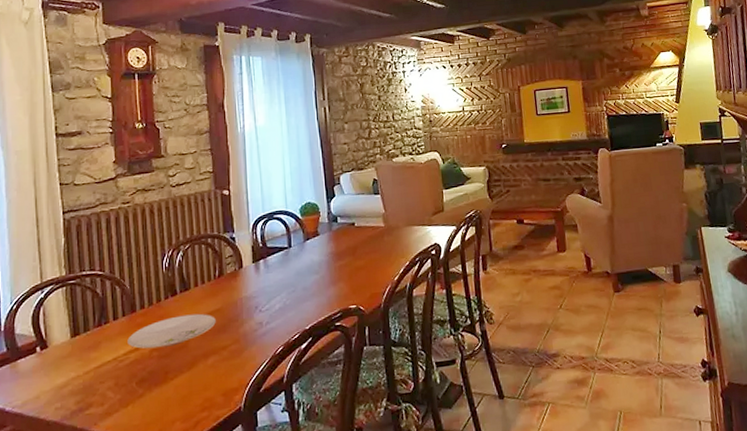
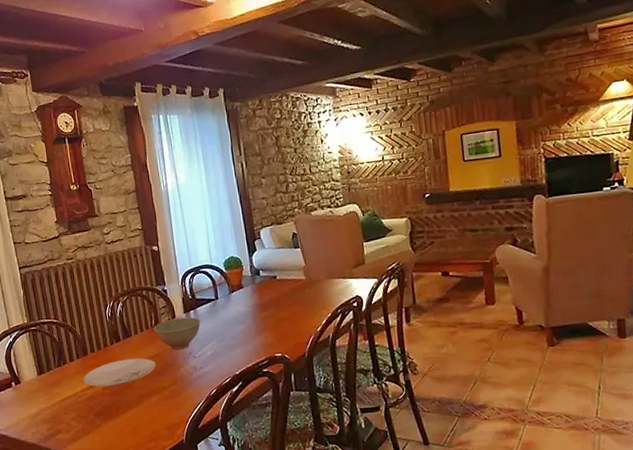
bowl: none [217,267,271,305] -> present [153,317,201,351]

